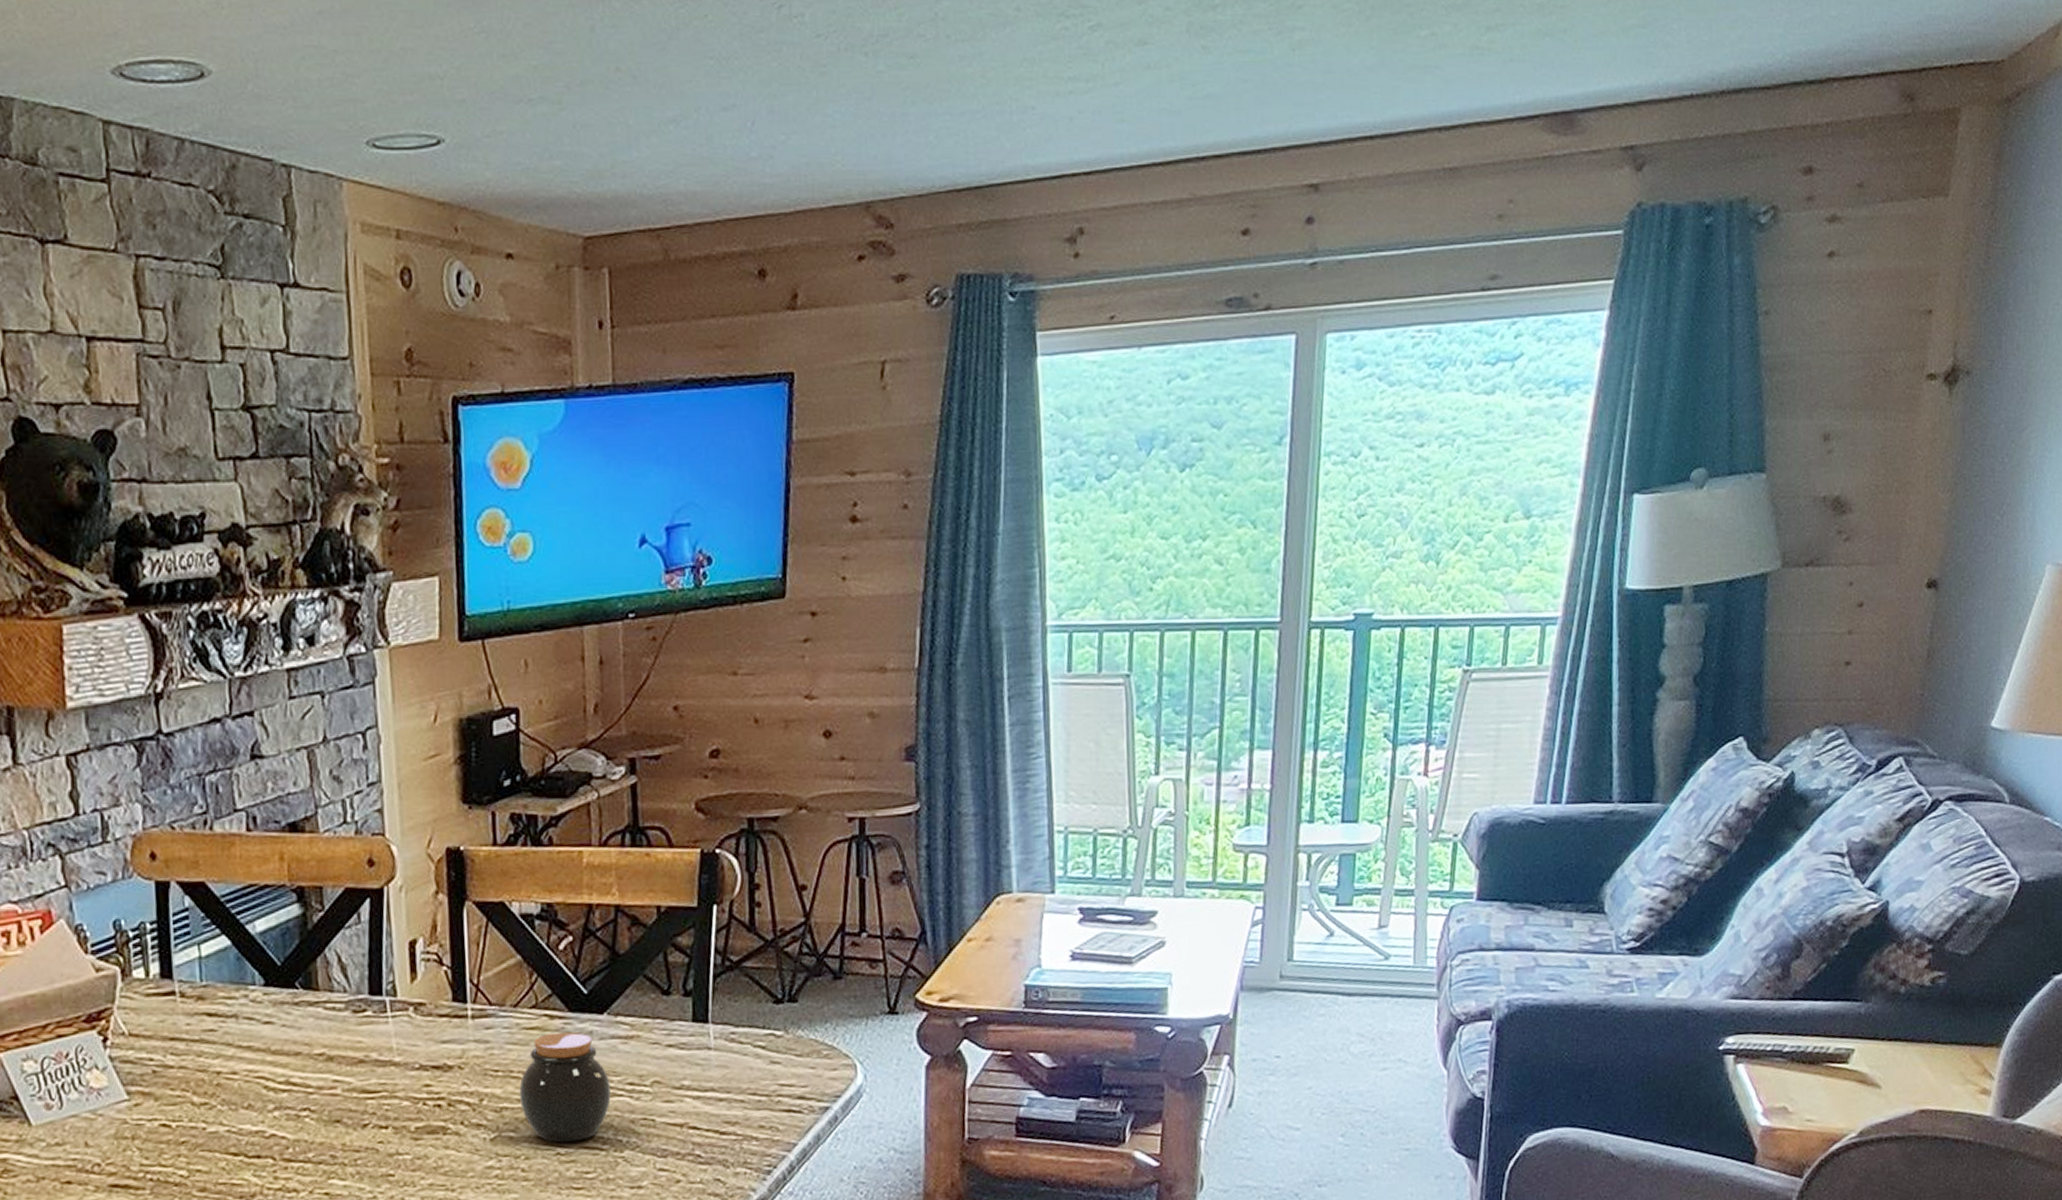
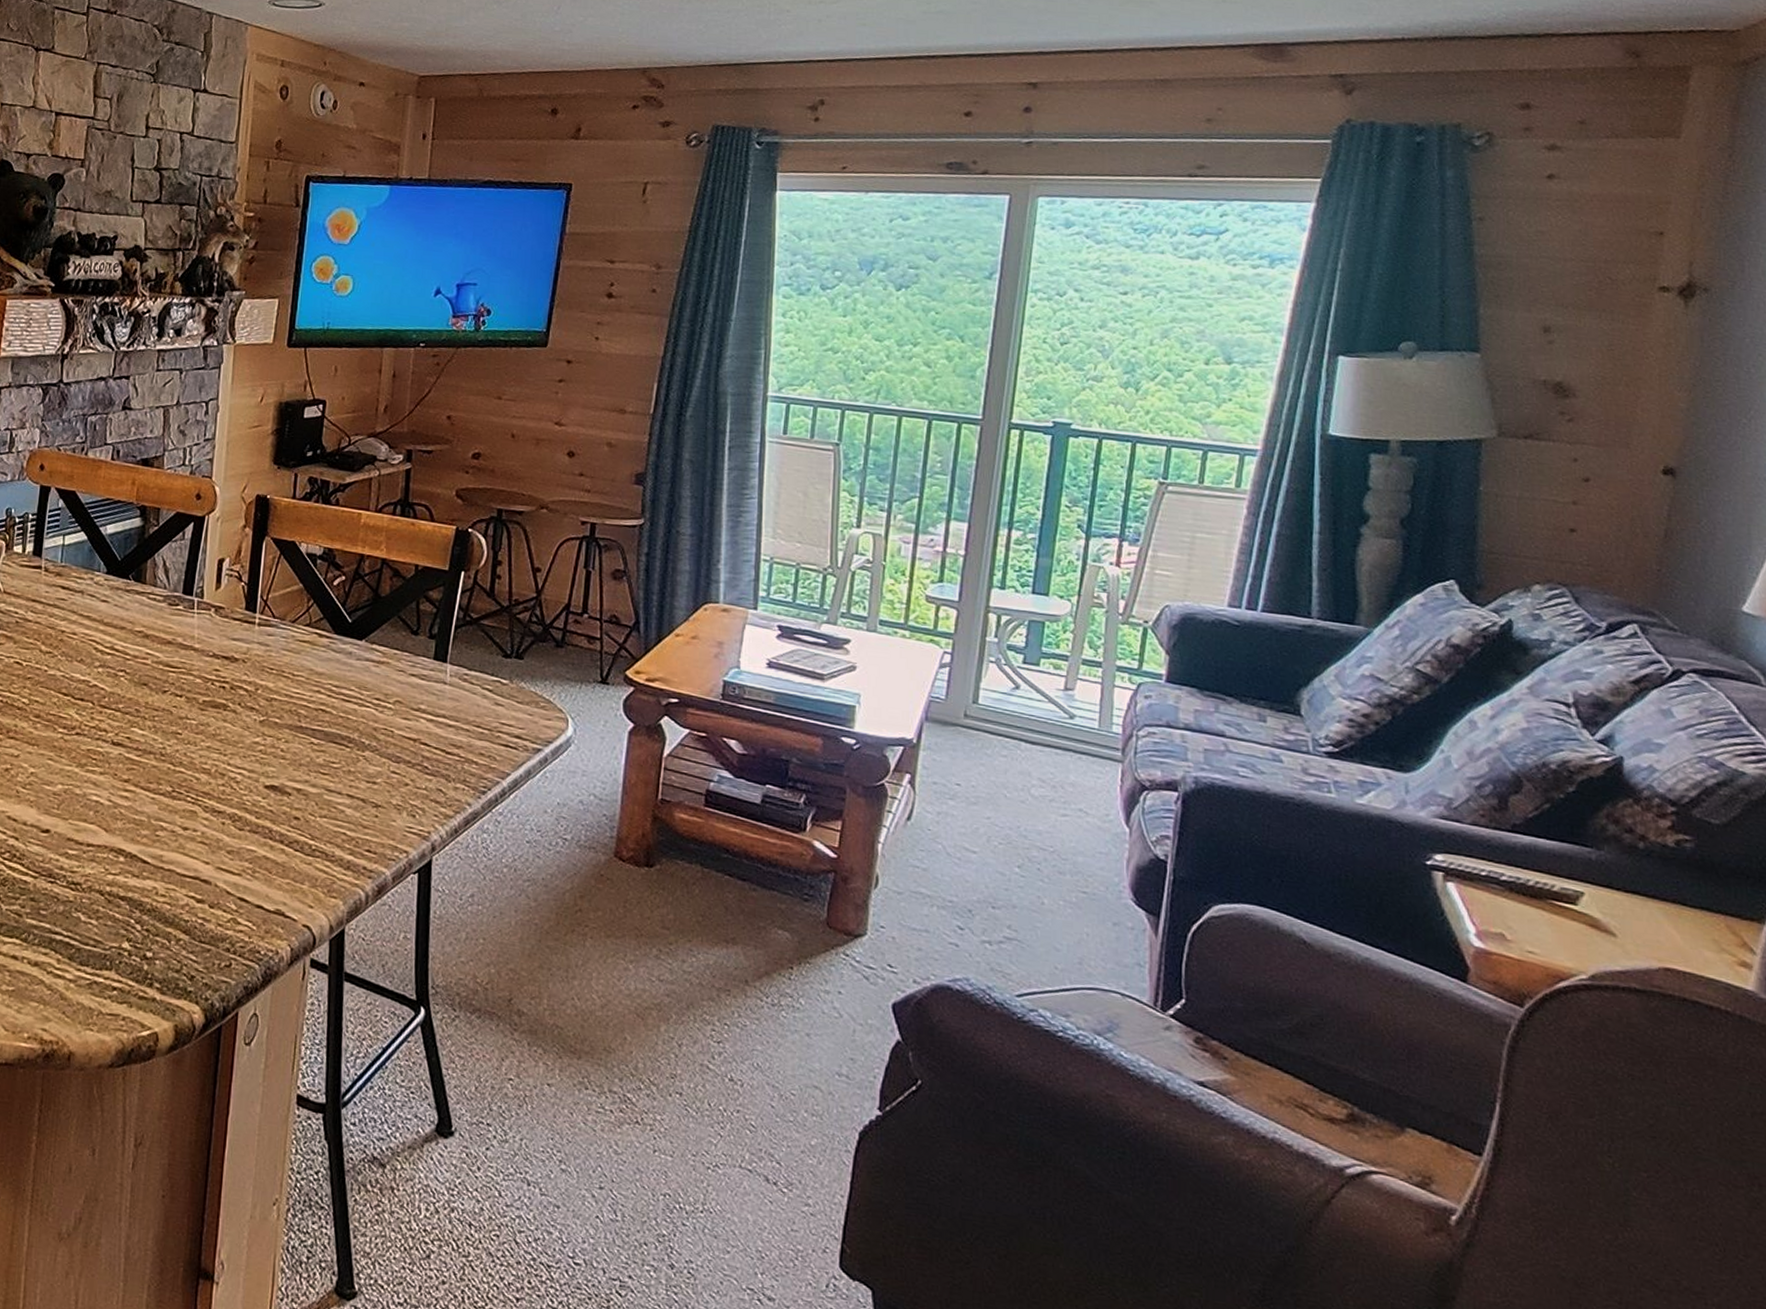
jar: present [519,1032,611,1143] -> none [287,647,361,737]

